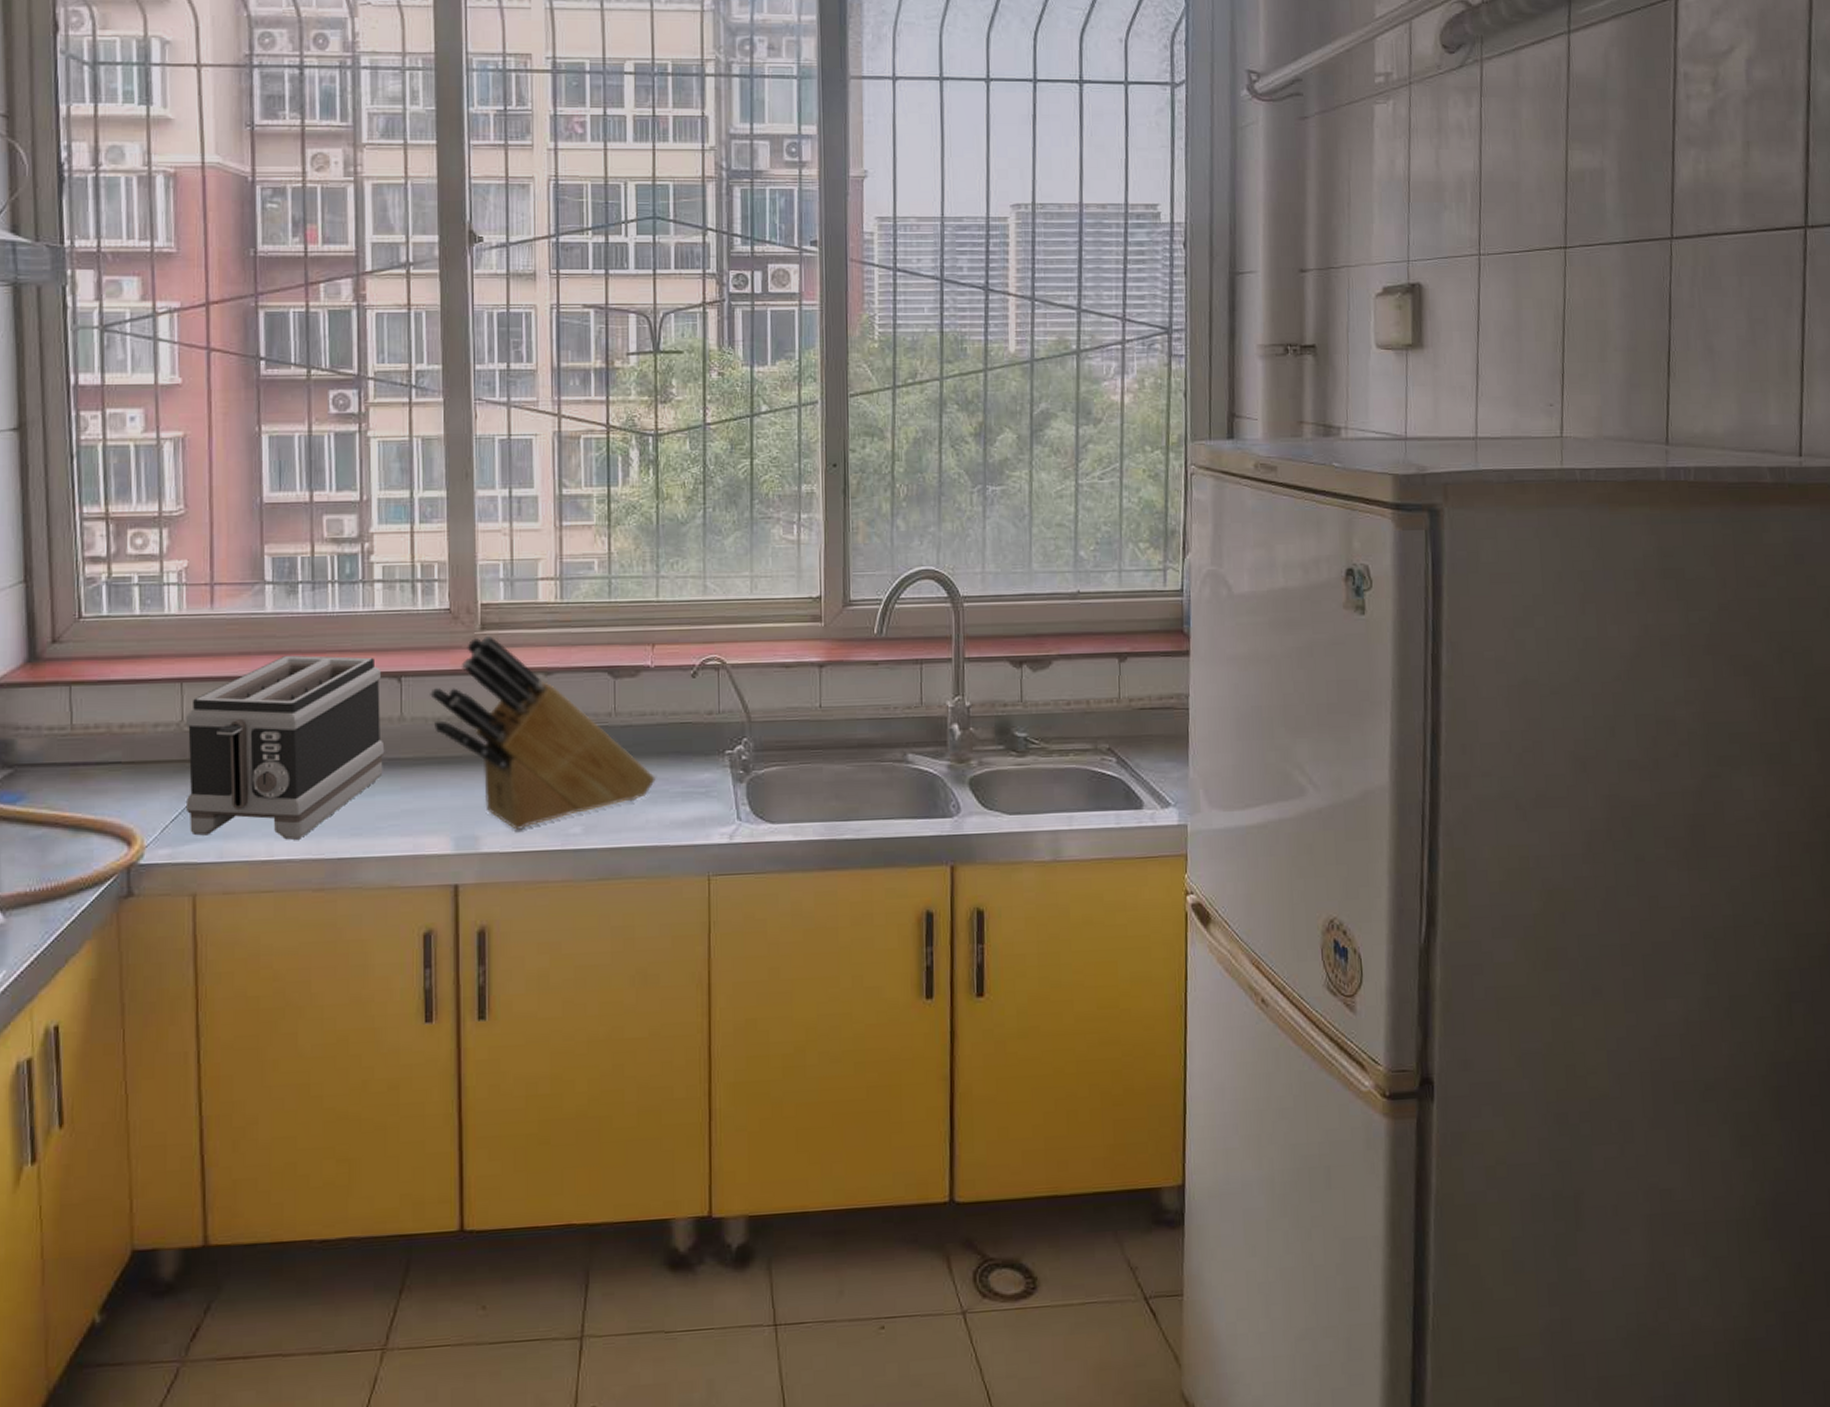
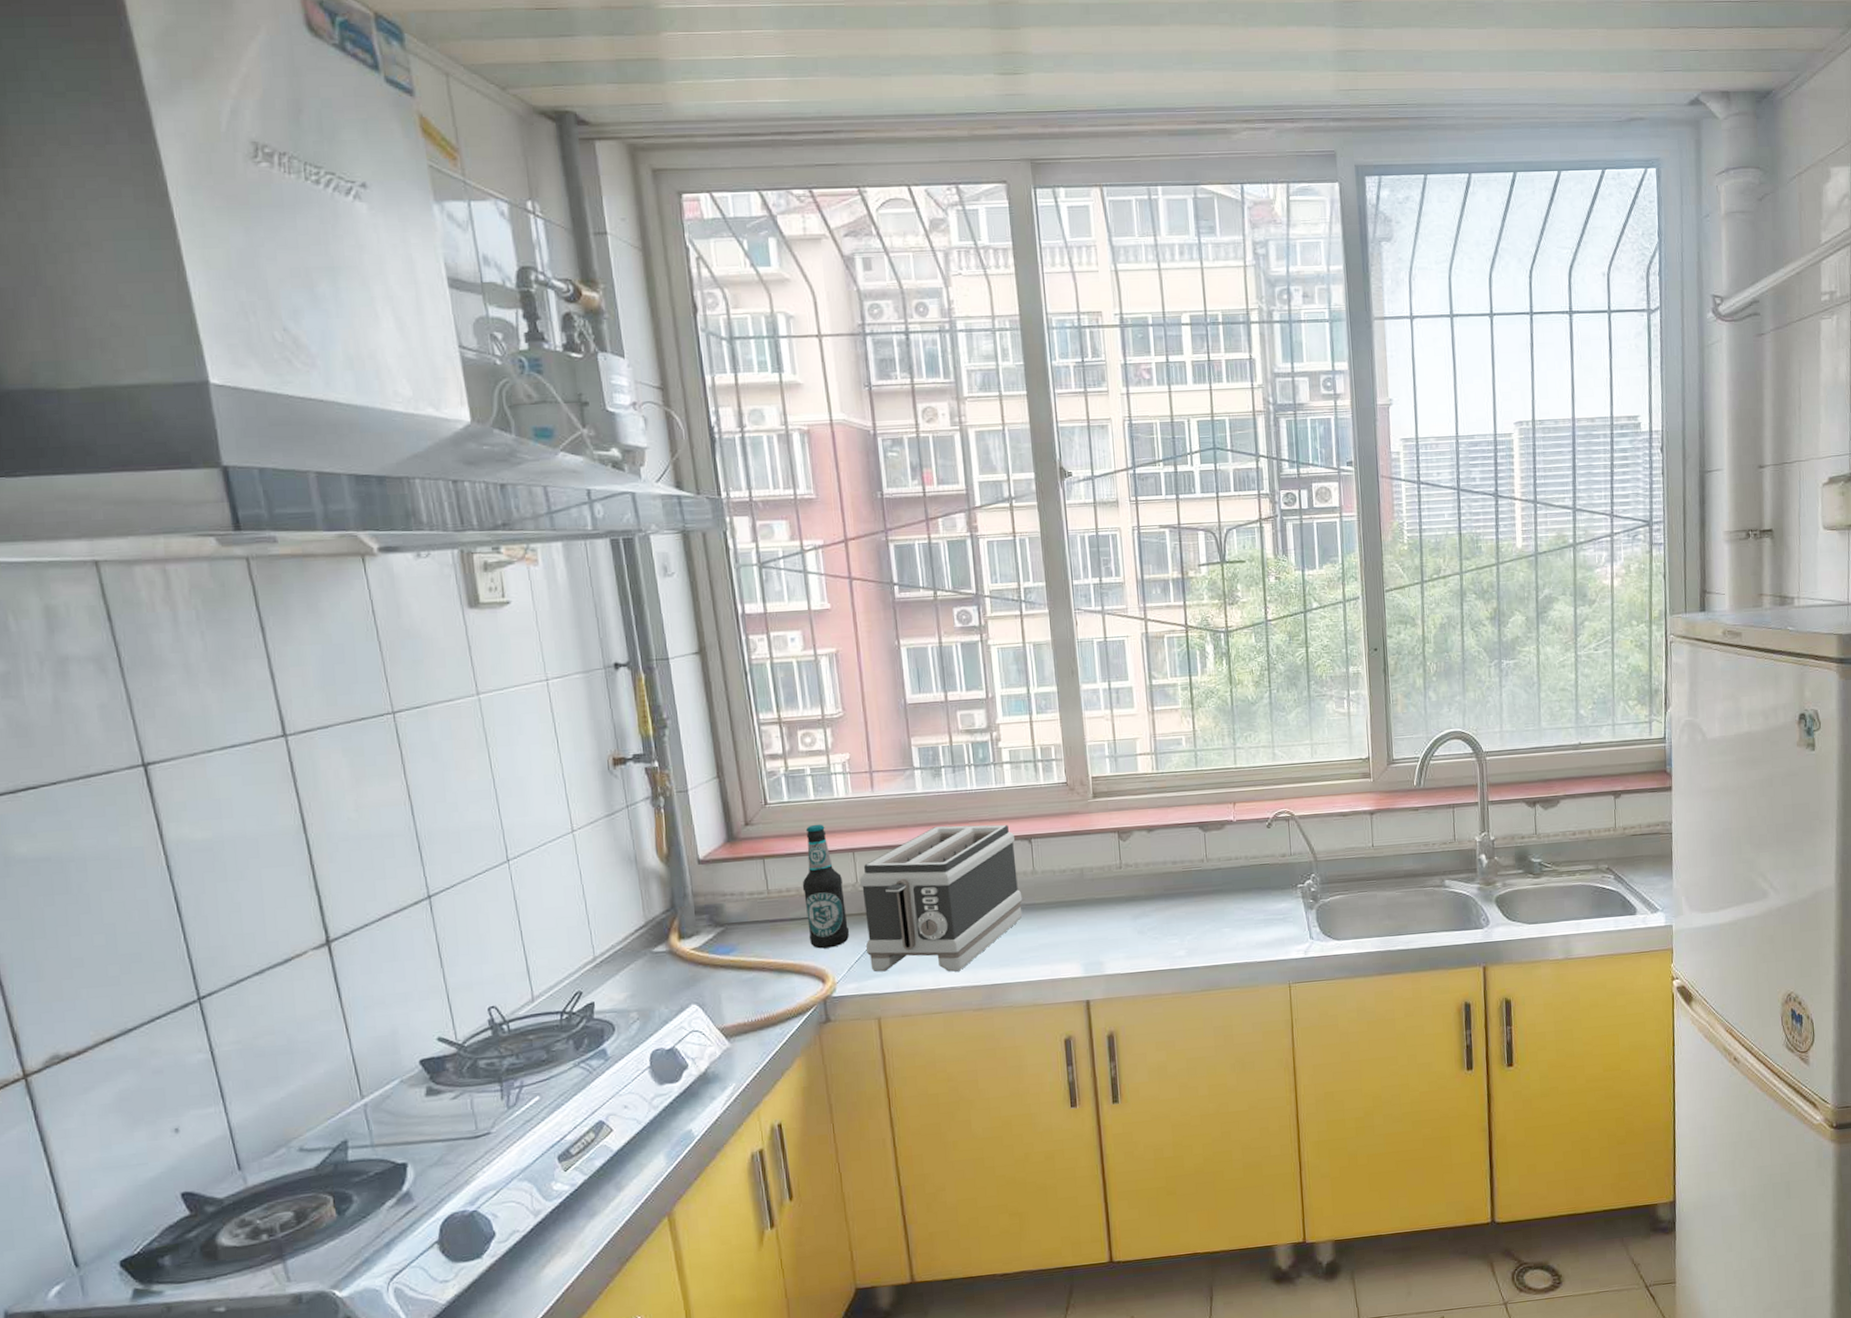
bottle: none [114,645,168,802] -> present [802,824,850,949]
knife block: present [430,635,657,831] -> none [1055,802,1244,956]

